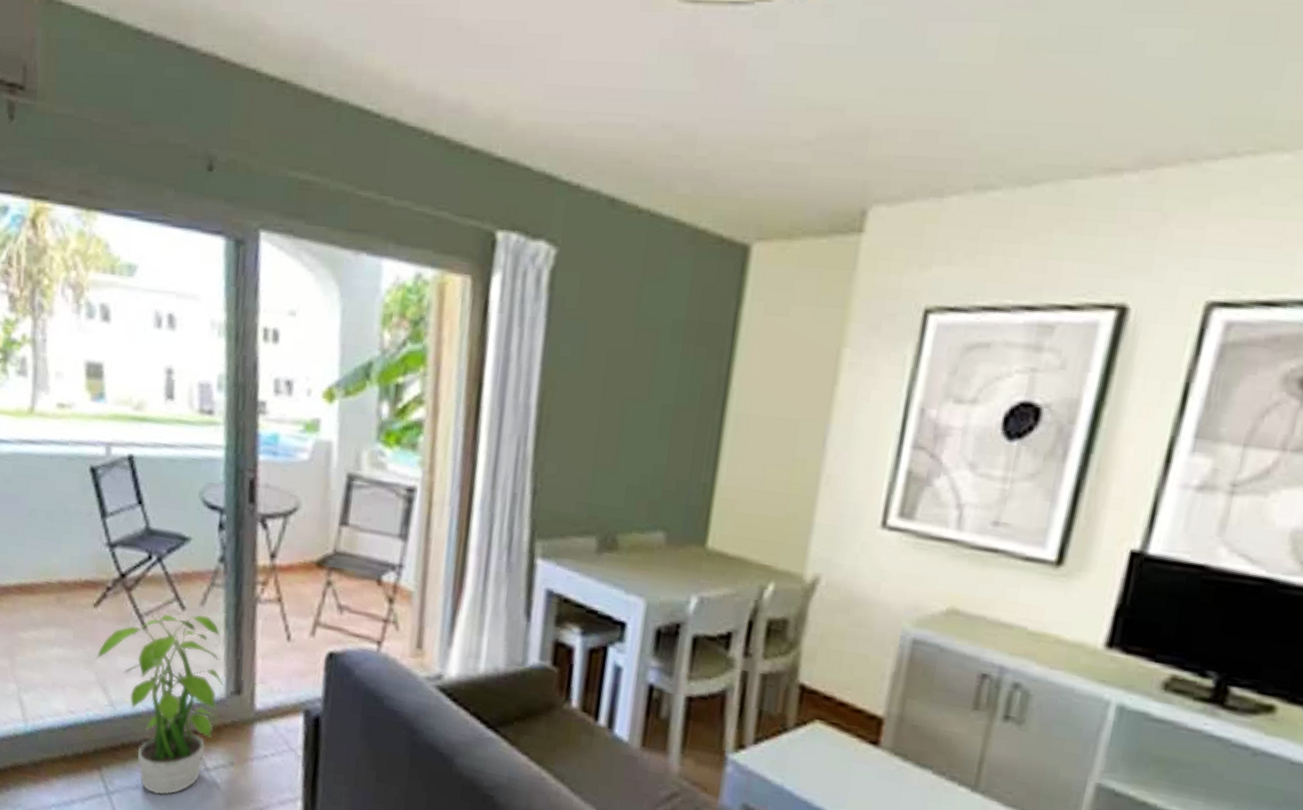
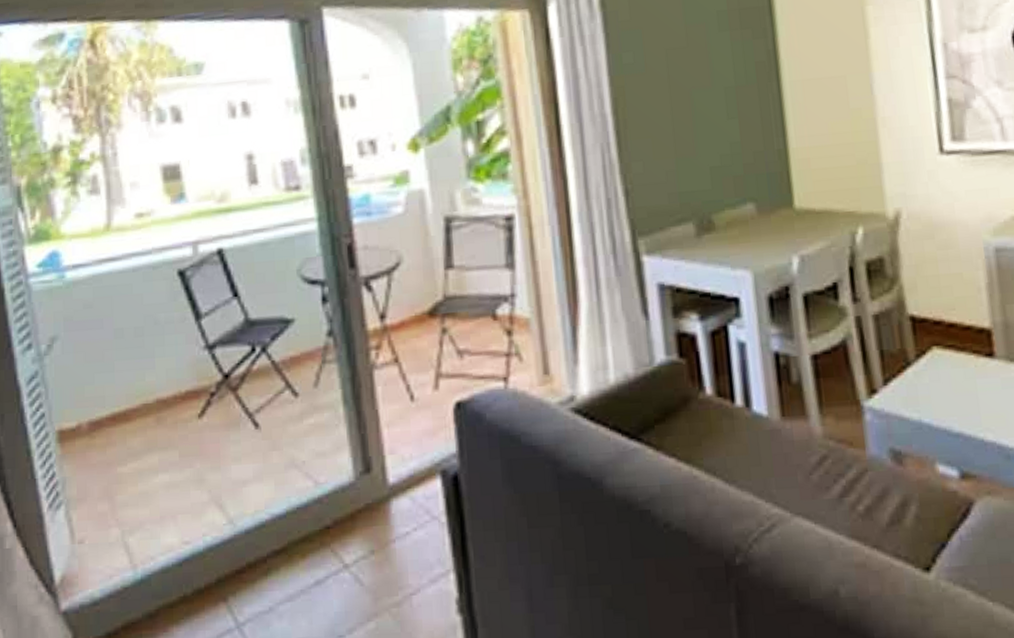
potted plant: present [94,609,224,796] -> none [205,396,351,611]

